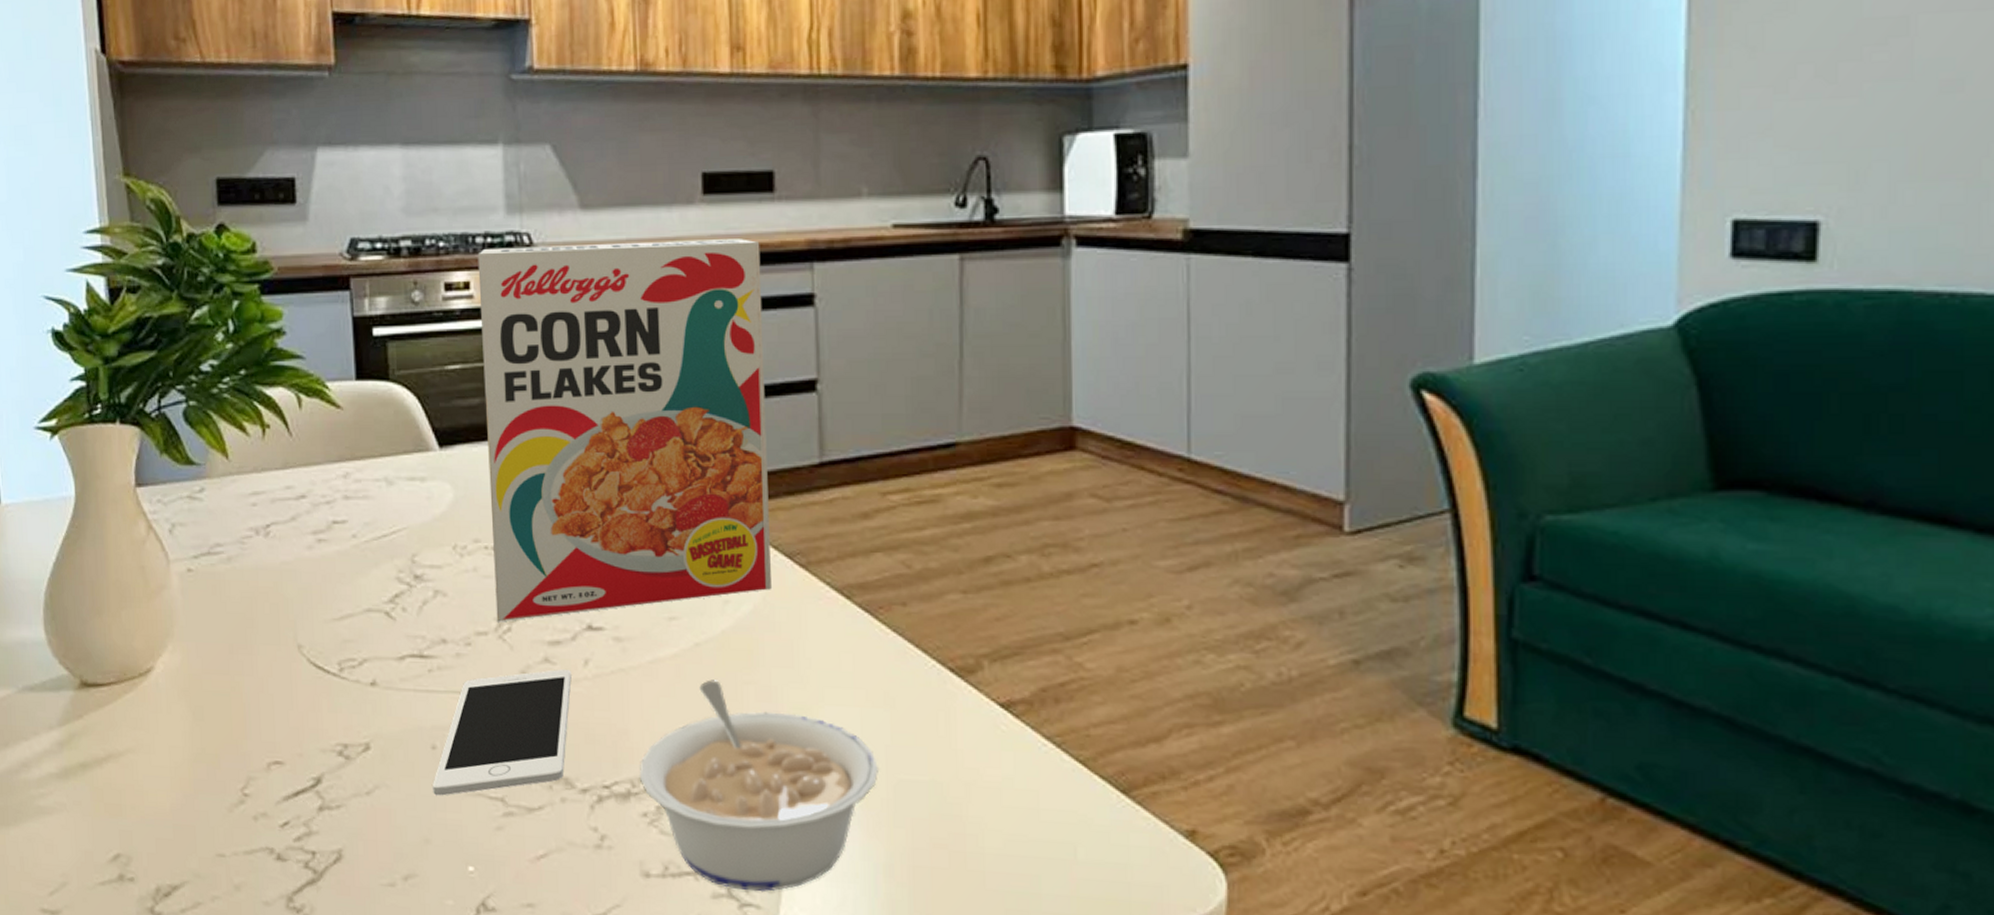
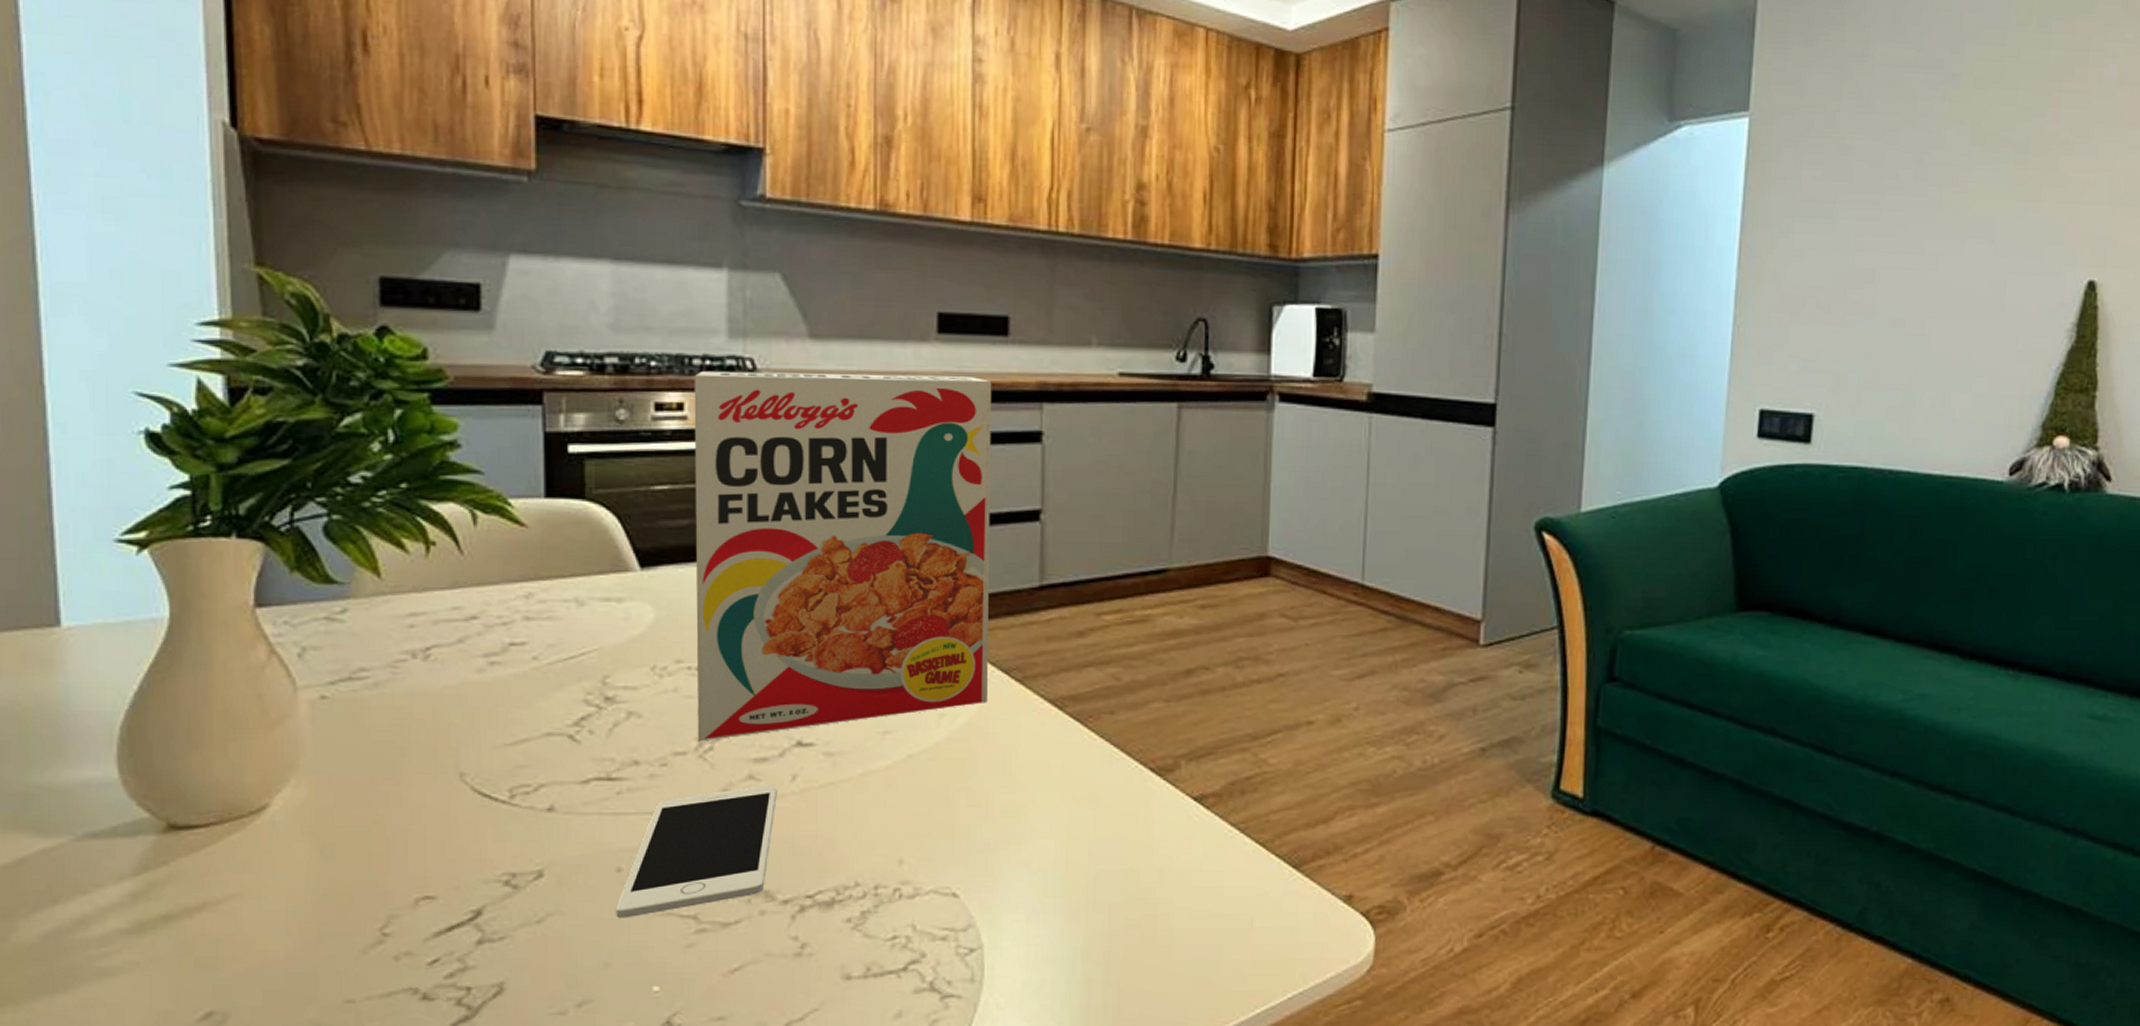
legume: present [639,680,878,892] -> none [844,789,1081,983]

